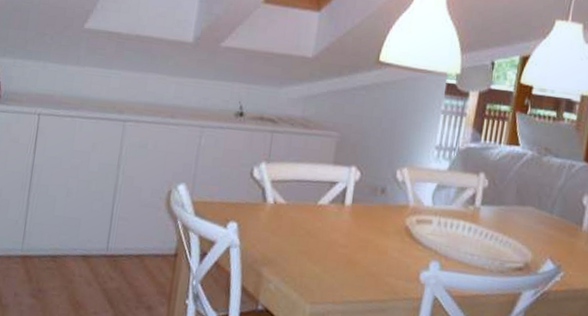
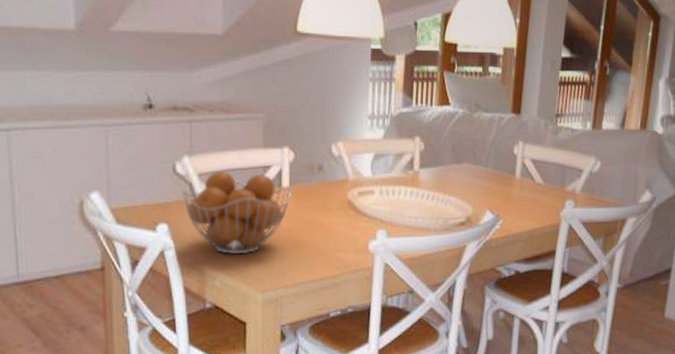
fruit basket: none [254,180,353,264] -> present [181,171,291,254]

